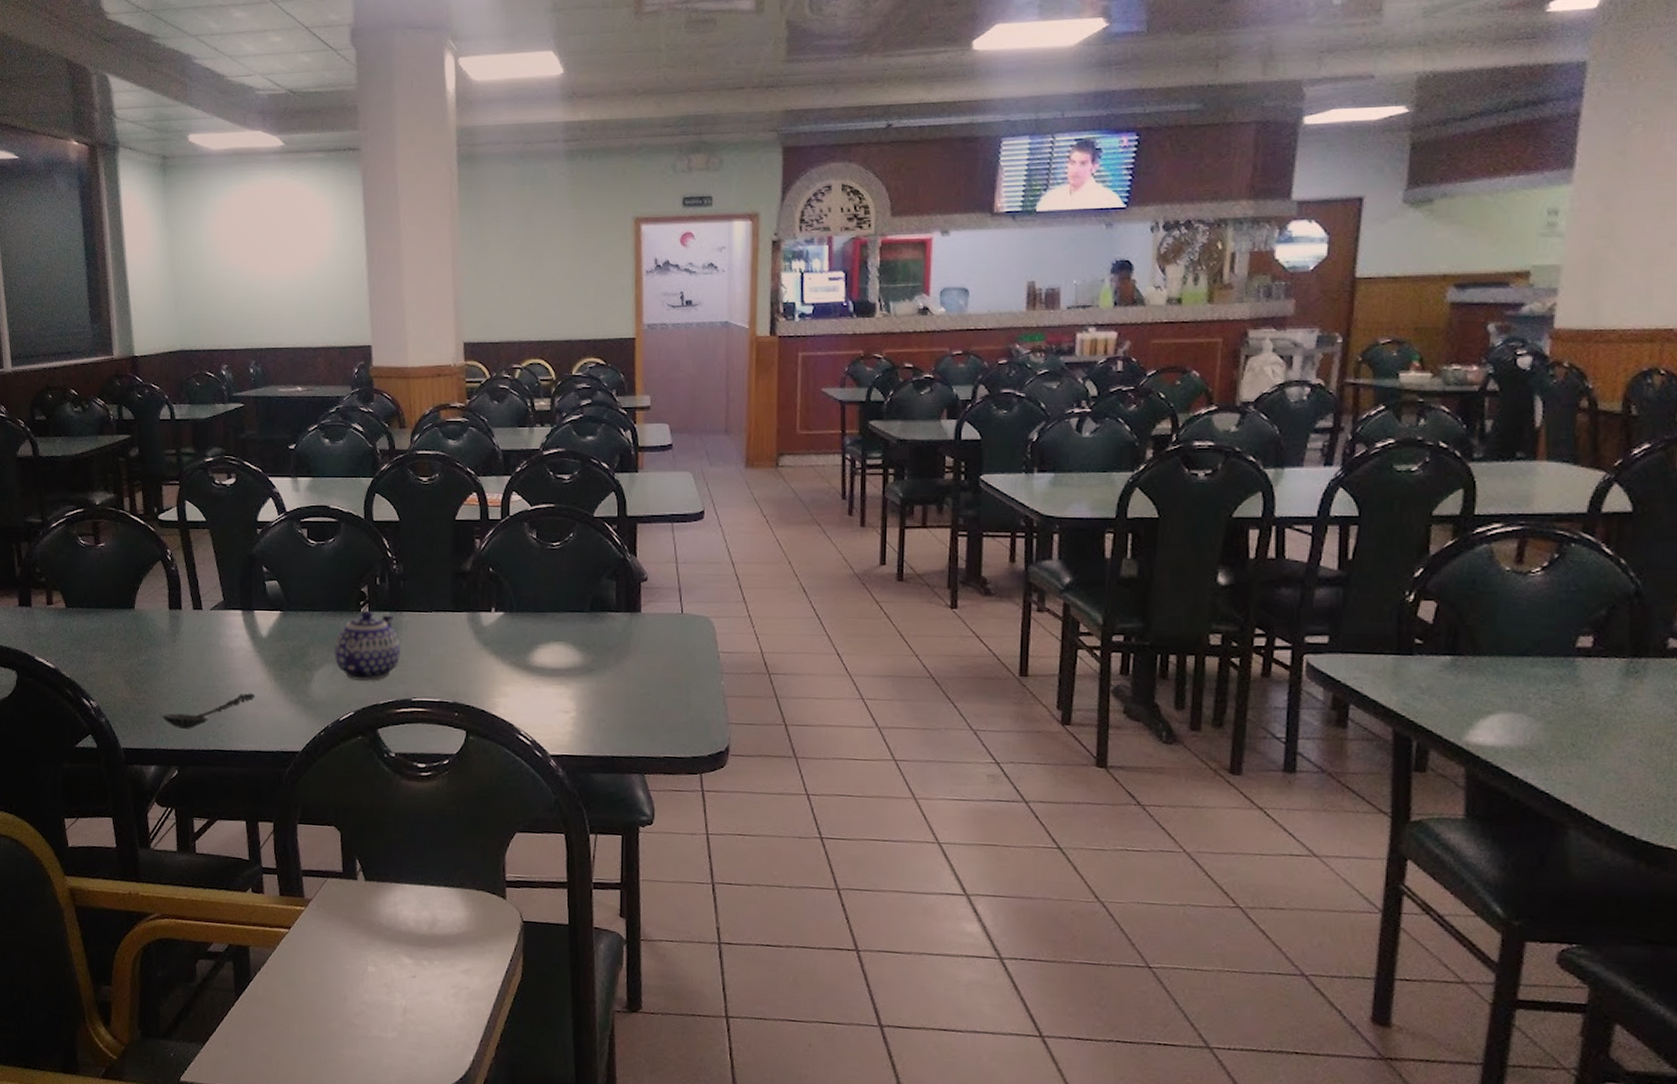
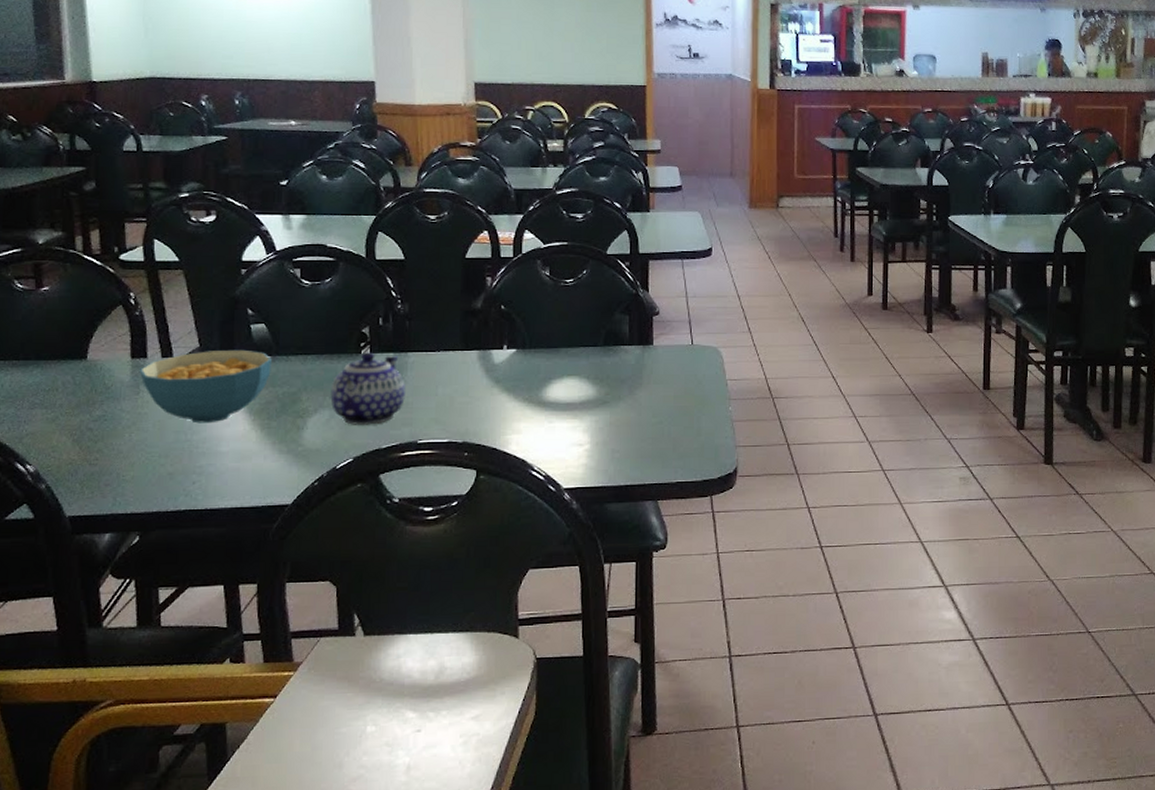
spoon: present [161,693,255,729] -> none [119,445,237,489]
cereal bowl: none [176,604,283,672] -> present [140,349,272,424]

